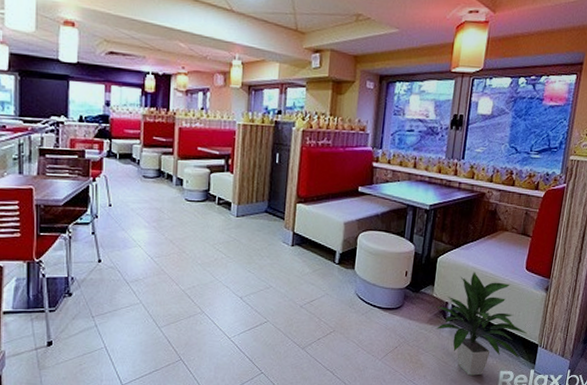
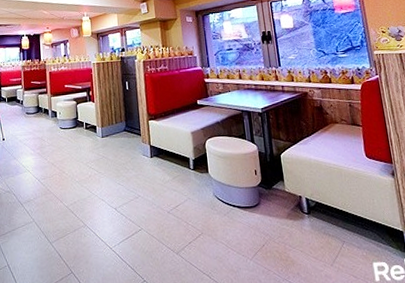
indoor plant: present [435,271,527,376] -> none [291,164,389,270]

